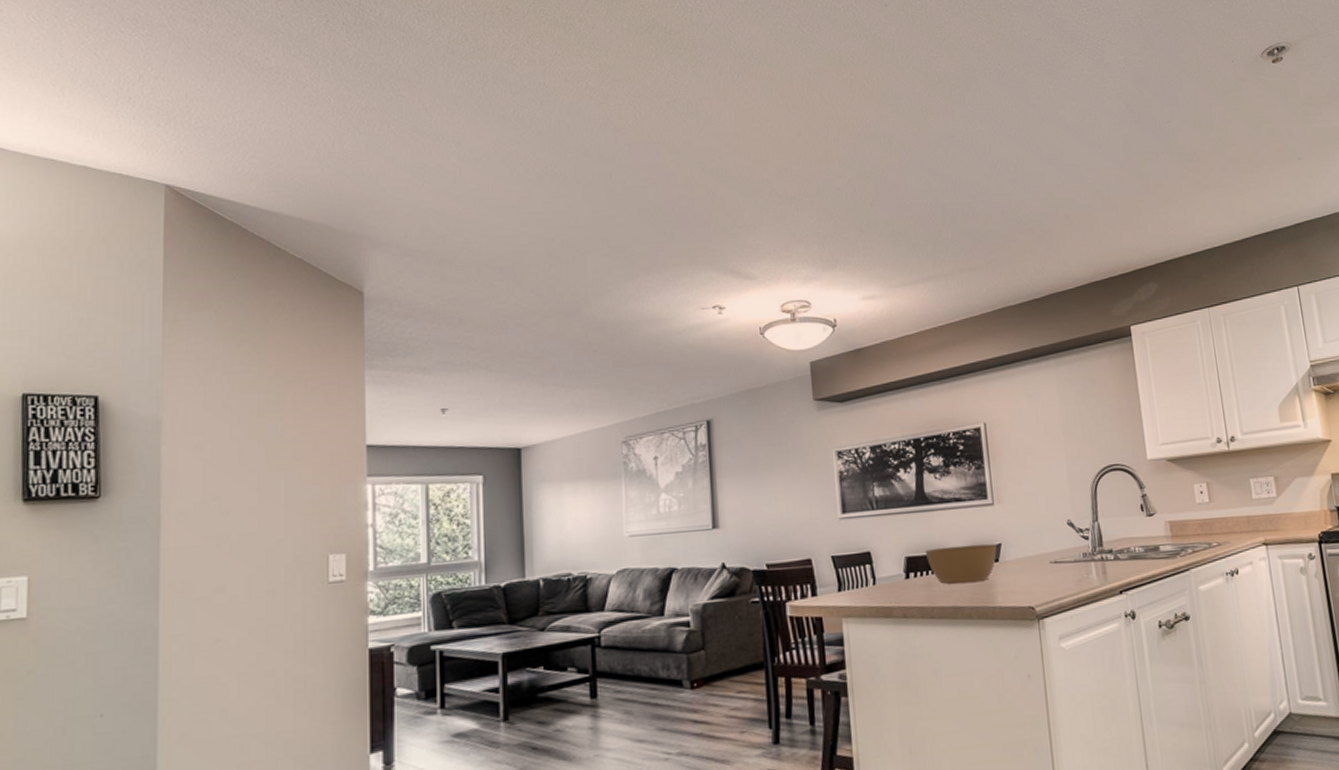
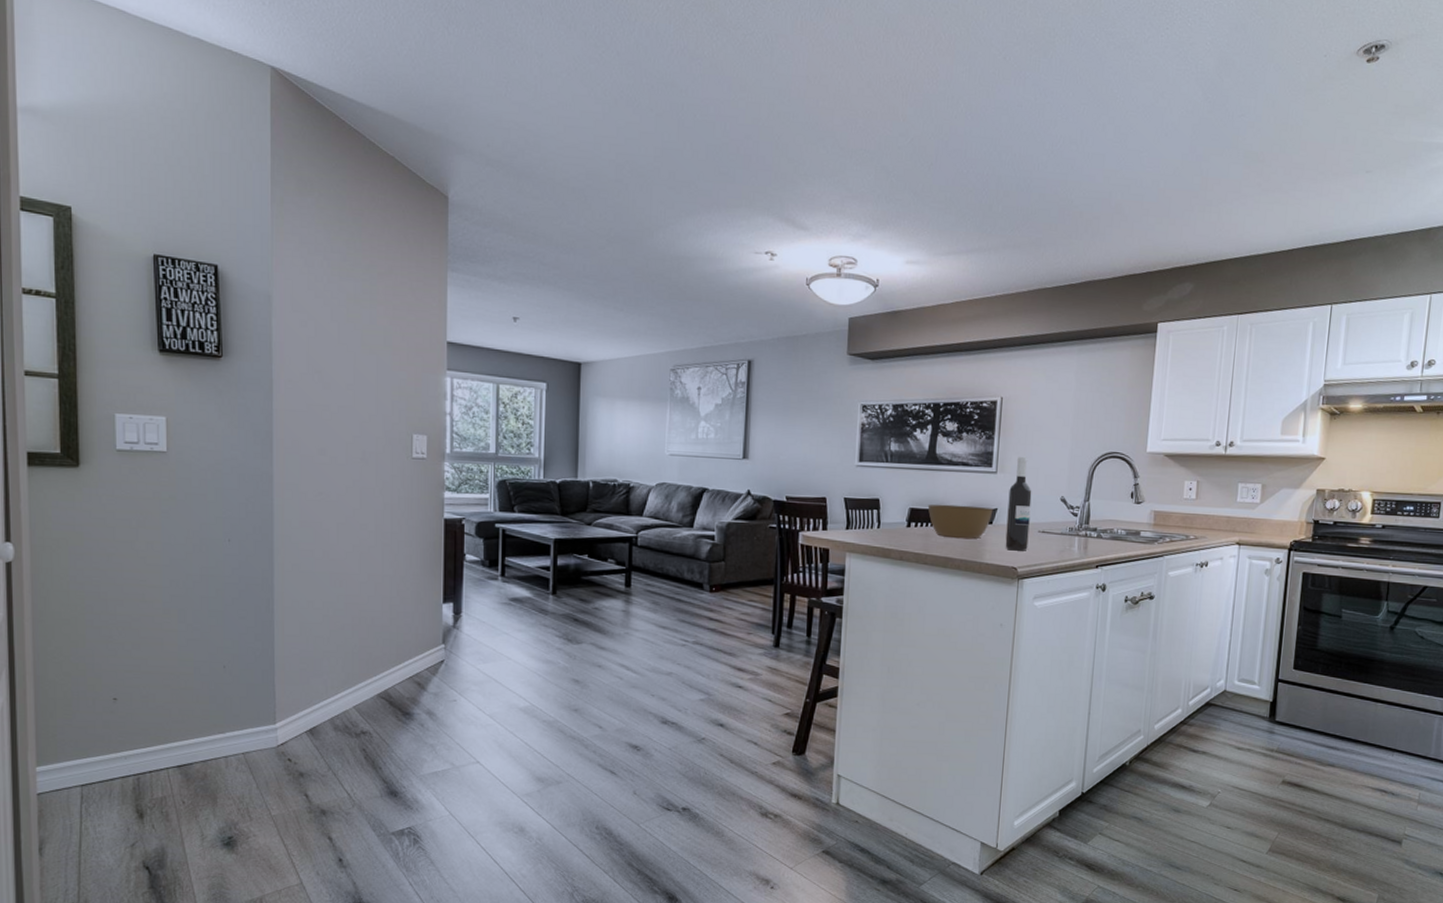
wine bottle: none [1010,482,1042,589] -> present [1005,456,1032,551]

